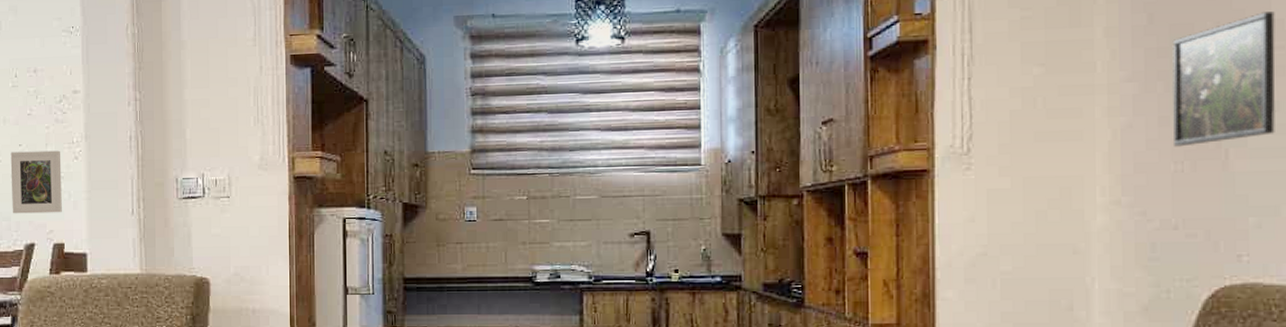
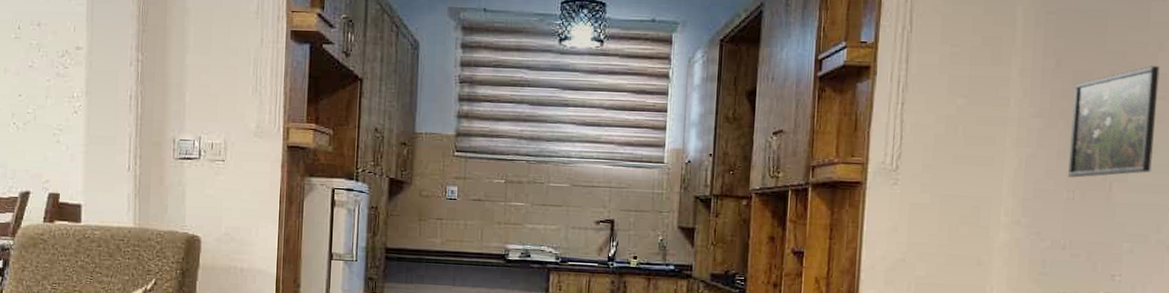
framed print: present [10,150,62,214] -> none [9,101,61,164]

